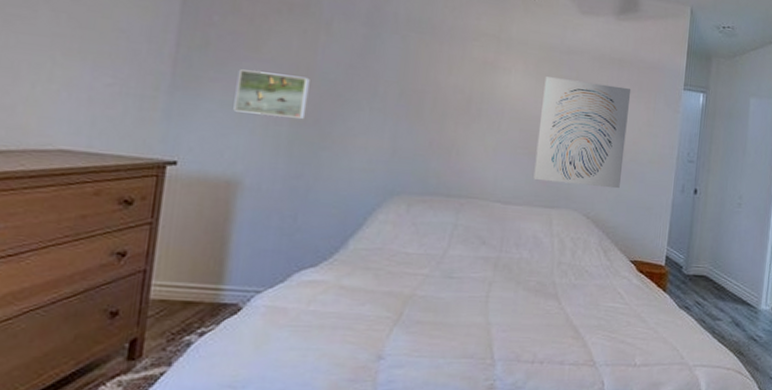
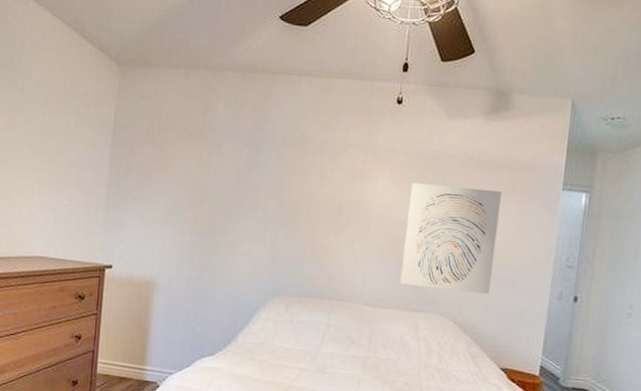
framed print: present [233,69,310,119] -> none [150,189,206,229]

